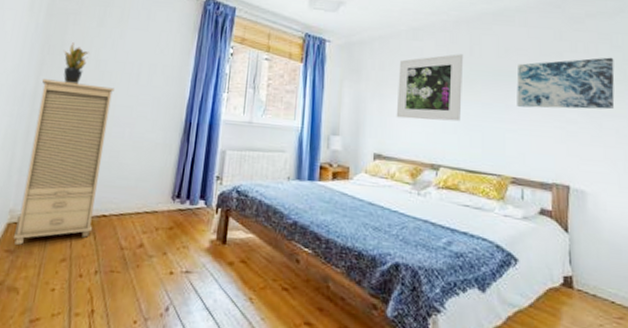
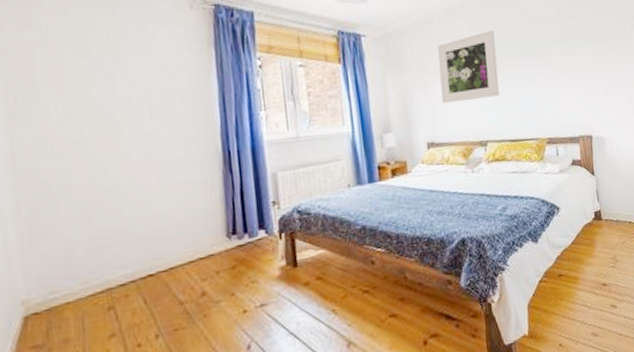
cabinet: present [13,79,114,245] -> none [19,130,140,337]
potted plant: present [63,42,89,85] -> none [39,83,77,136]
wall art: present [516,57,615,110] -> none [541,15,619,73]

